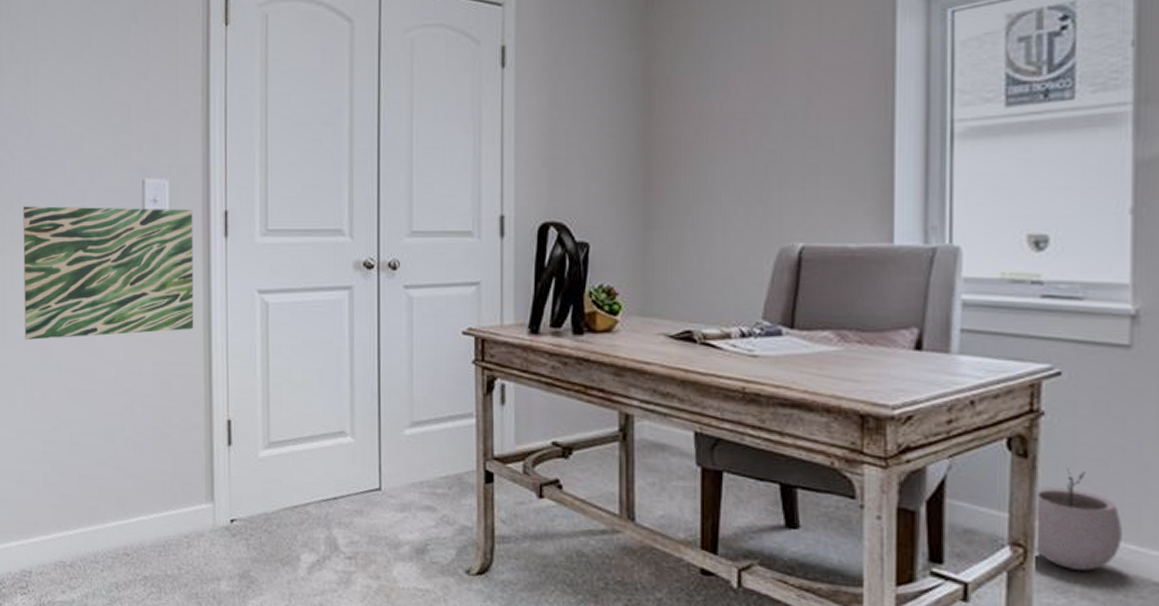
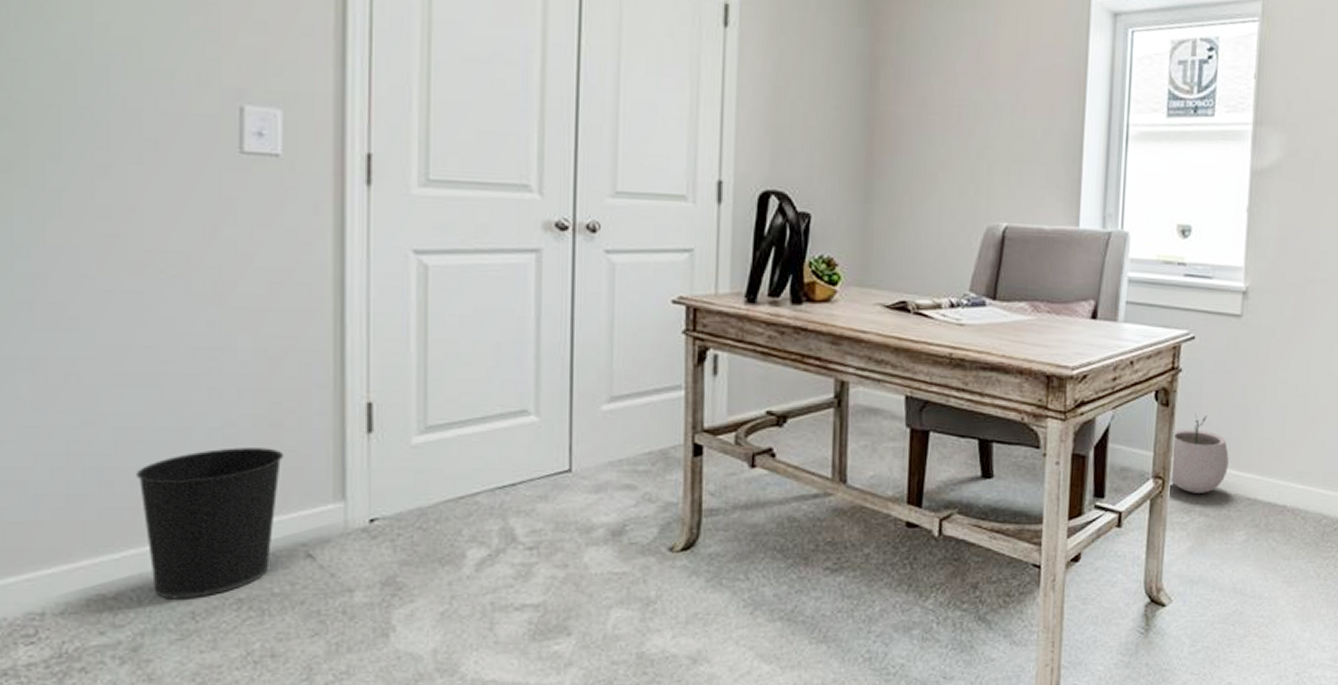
wall art: present [23,206,194,340] -> none [30,126,319,307]
wastebasket: none [82,452,173,573] -> present [135,448,285,599]

